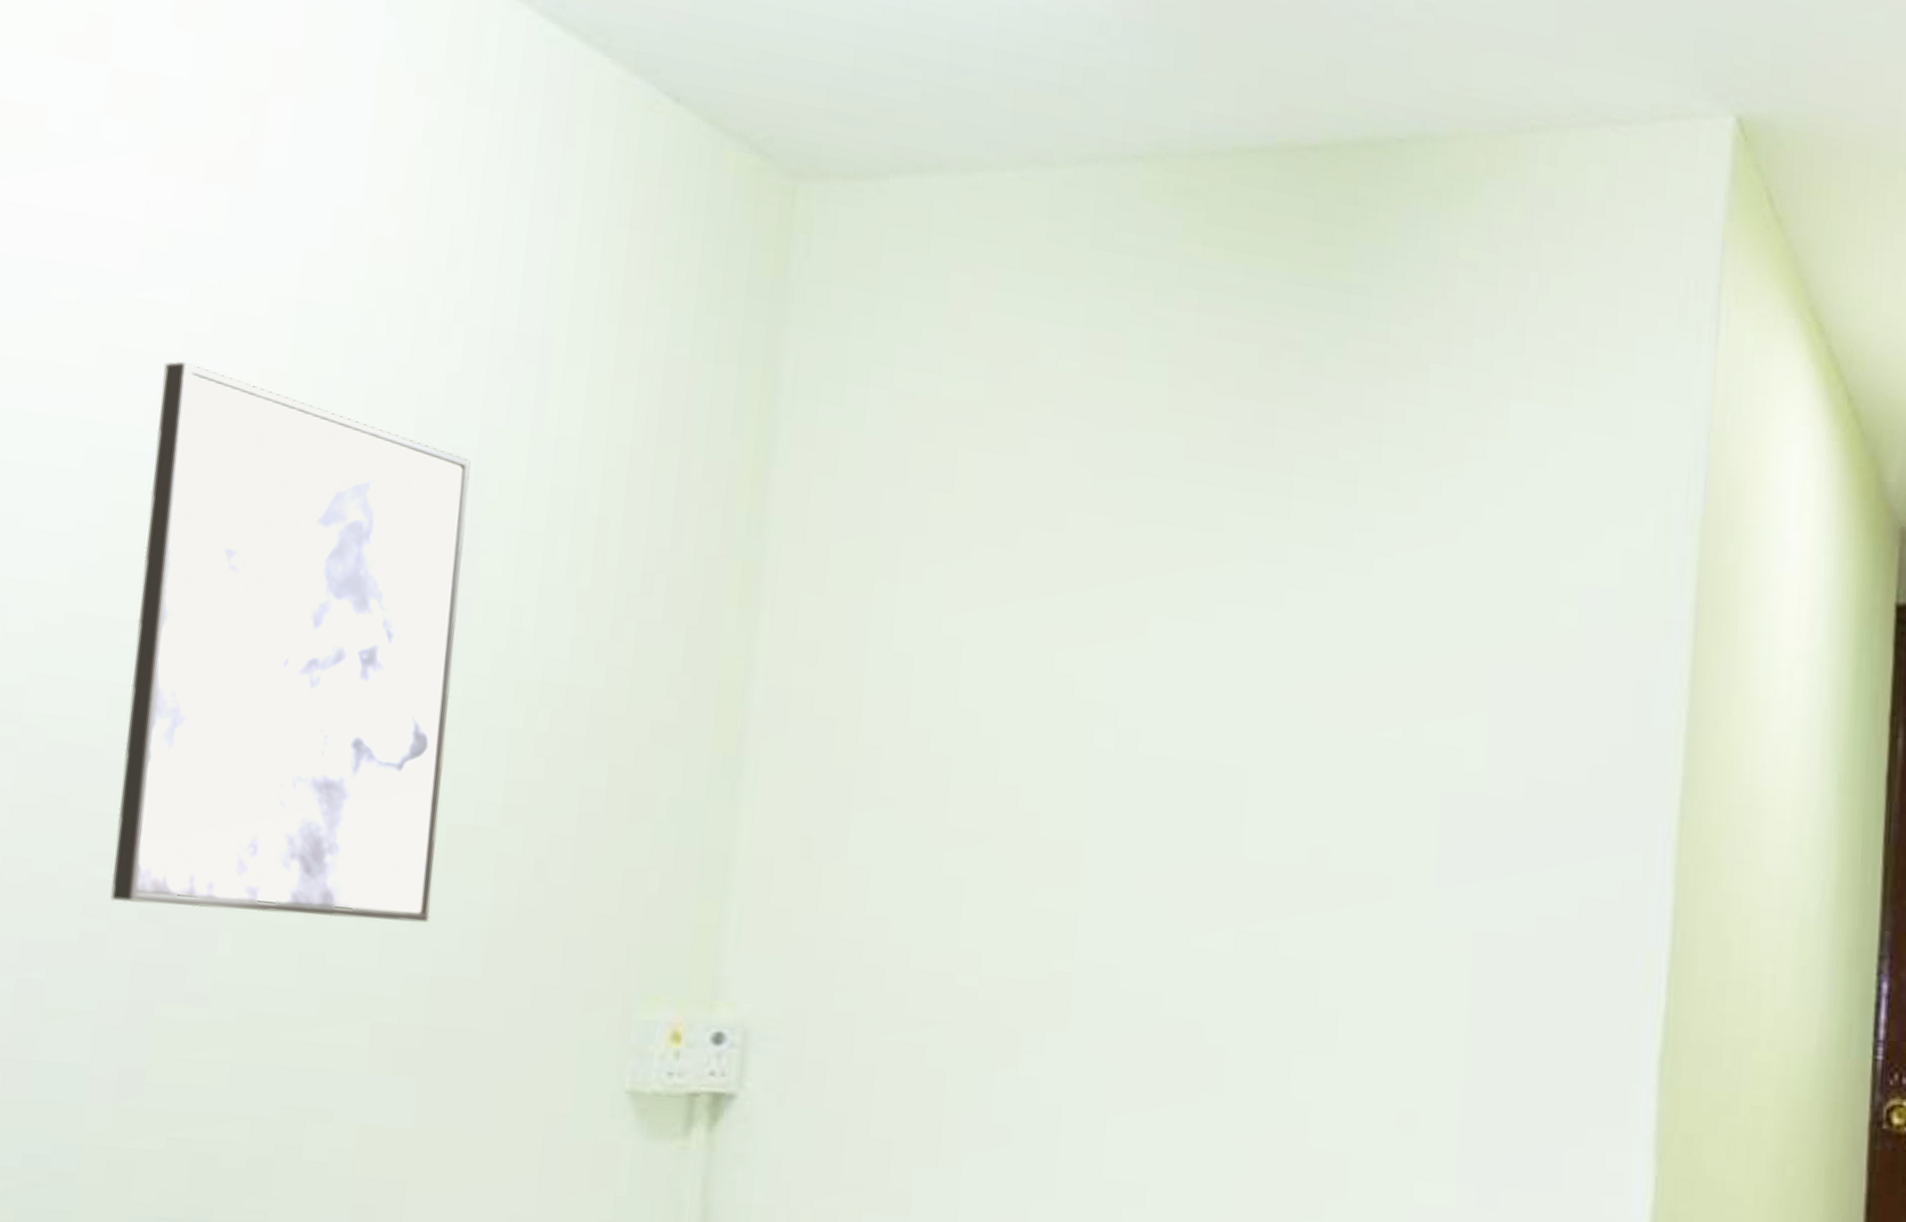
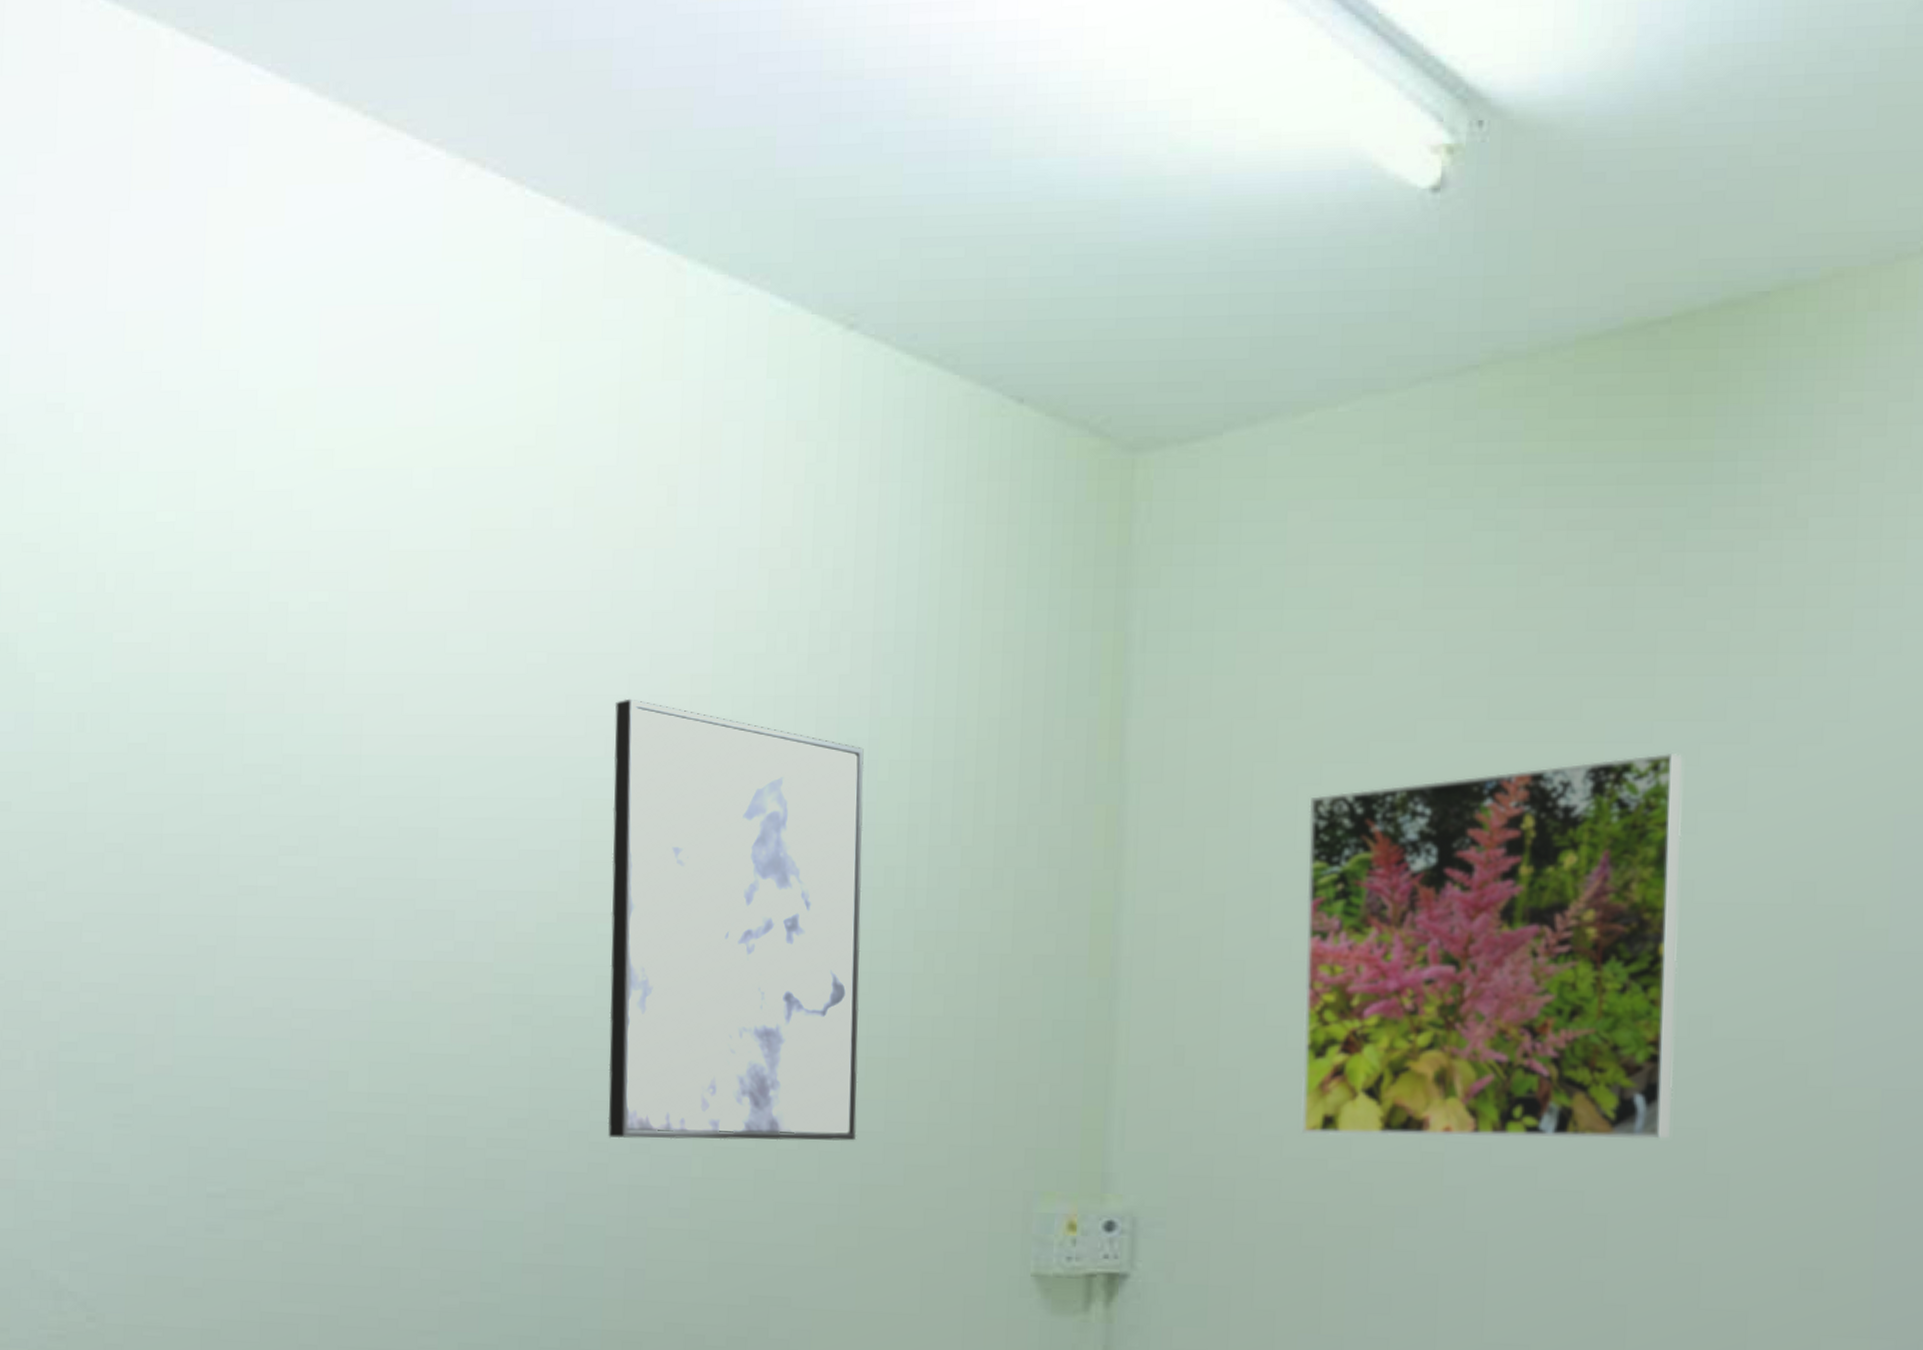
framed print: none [930,575,1312,971] -> present [1301,752,1683,1139]

